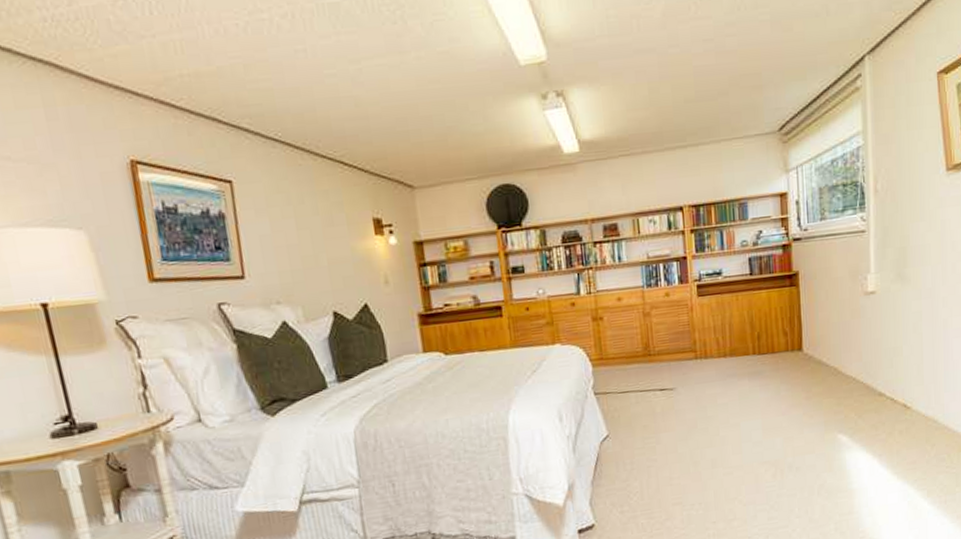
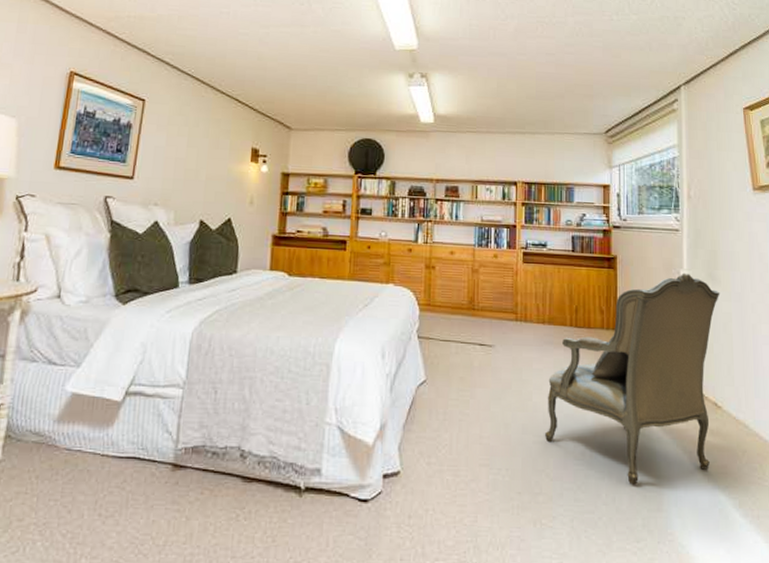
armchair: none [734,277,910,495] -> present [545,273,720,485]

